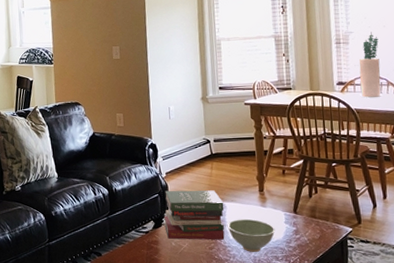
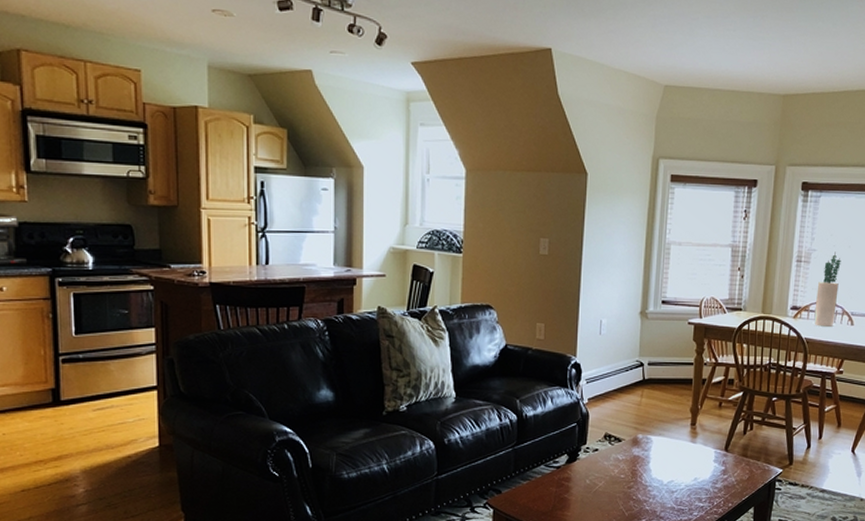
books: present [163,190,225,240] -> none [579,419,650,479]
bowl: present [227,218,276,252] -> none [651,455,703,493]

